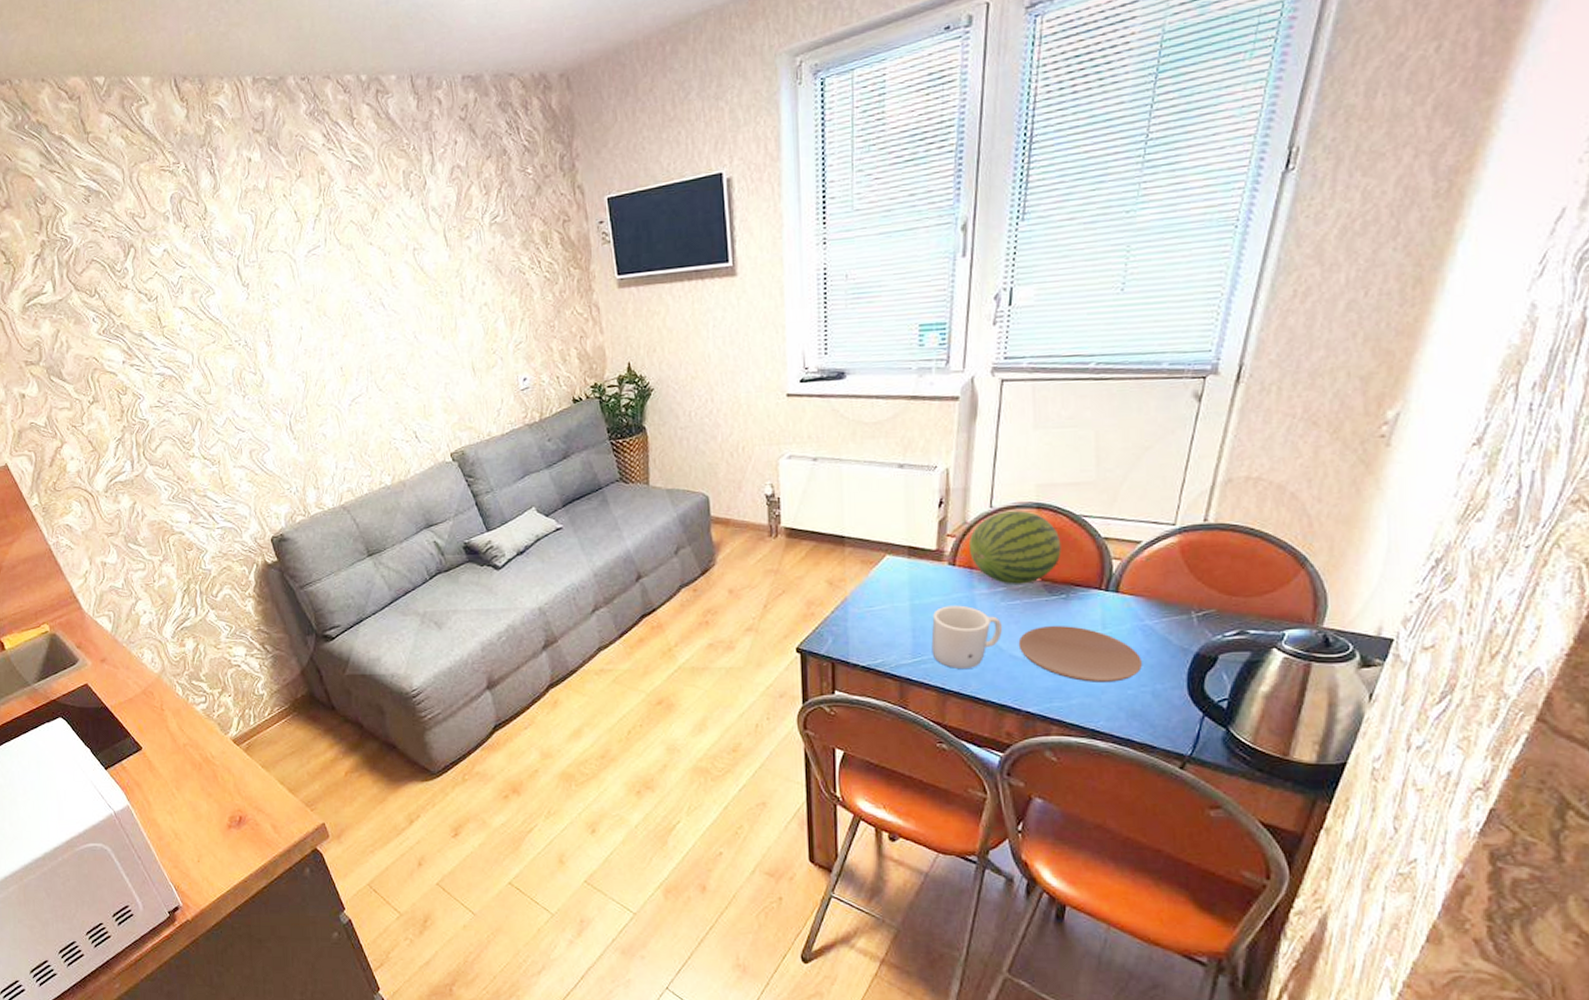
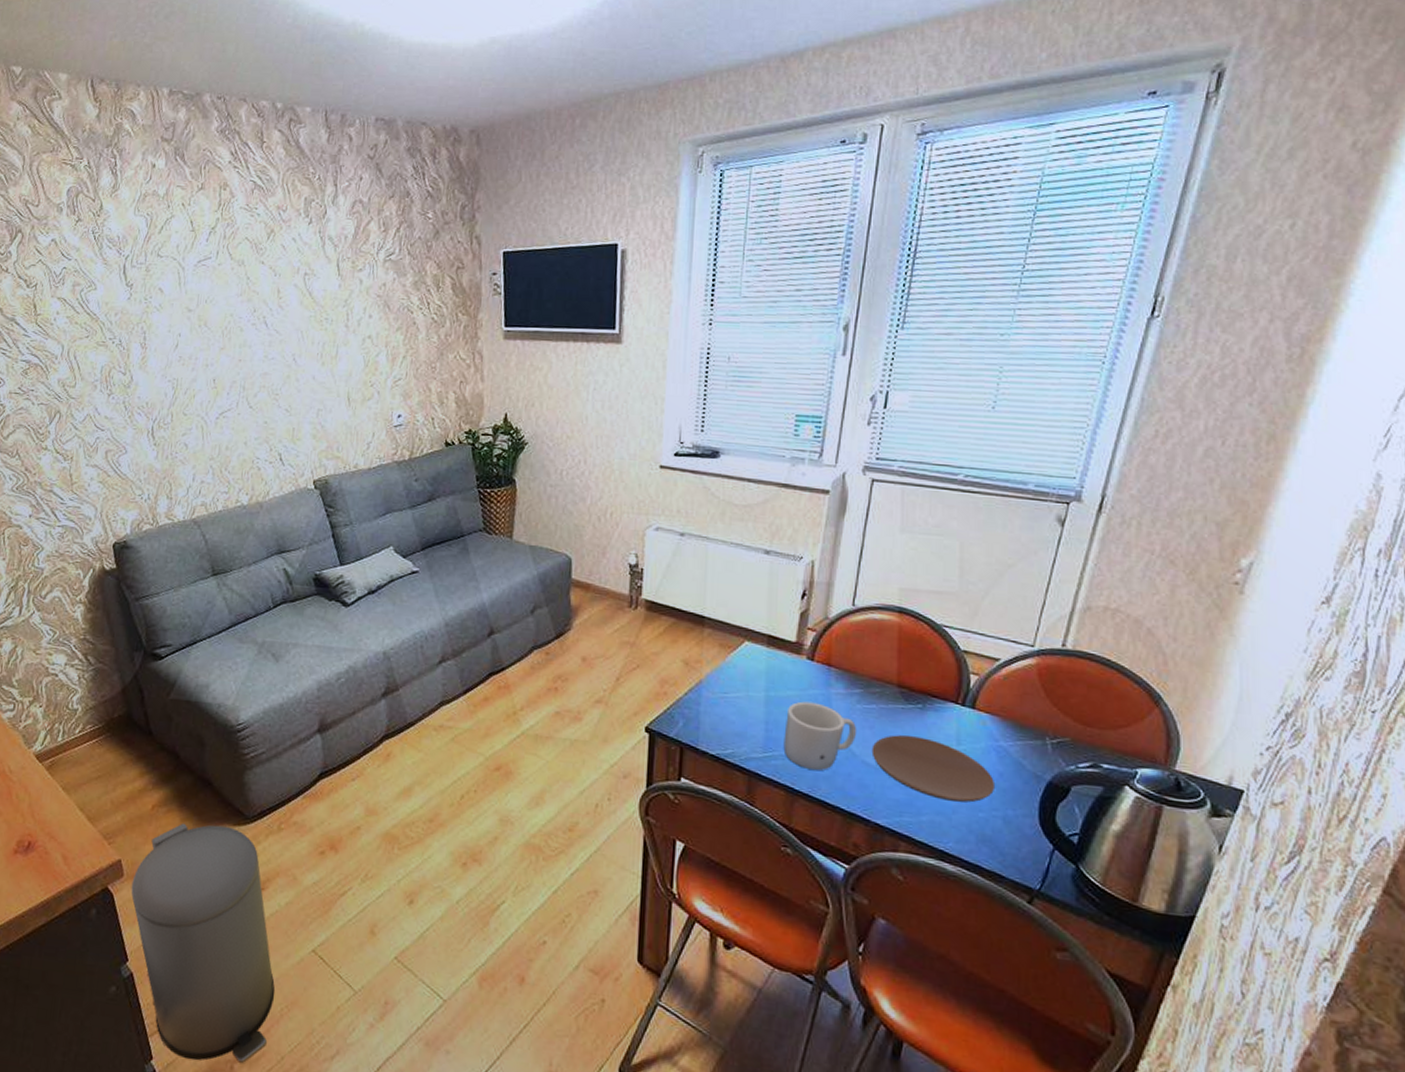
pedal bin: none [337,783,480,986] -> present [131,823,275,1064]
fruit: present [968,511,1062,584] -> none [828,611,921,689]

